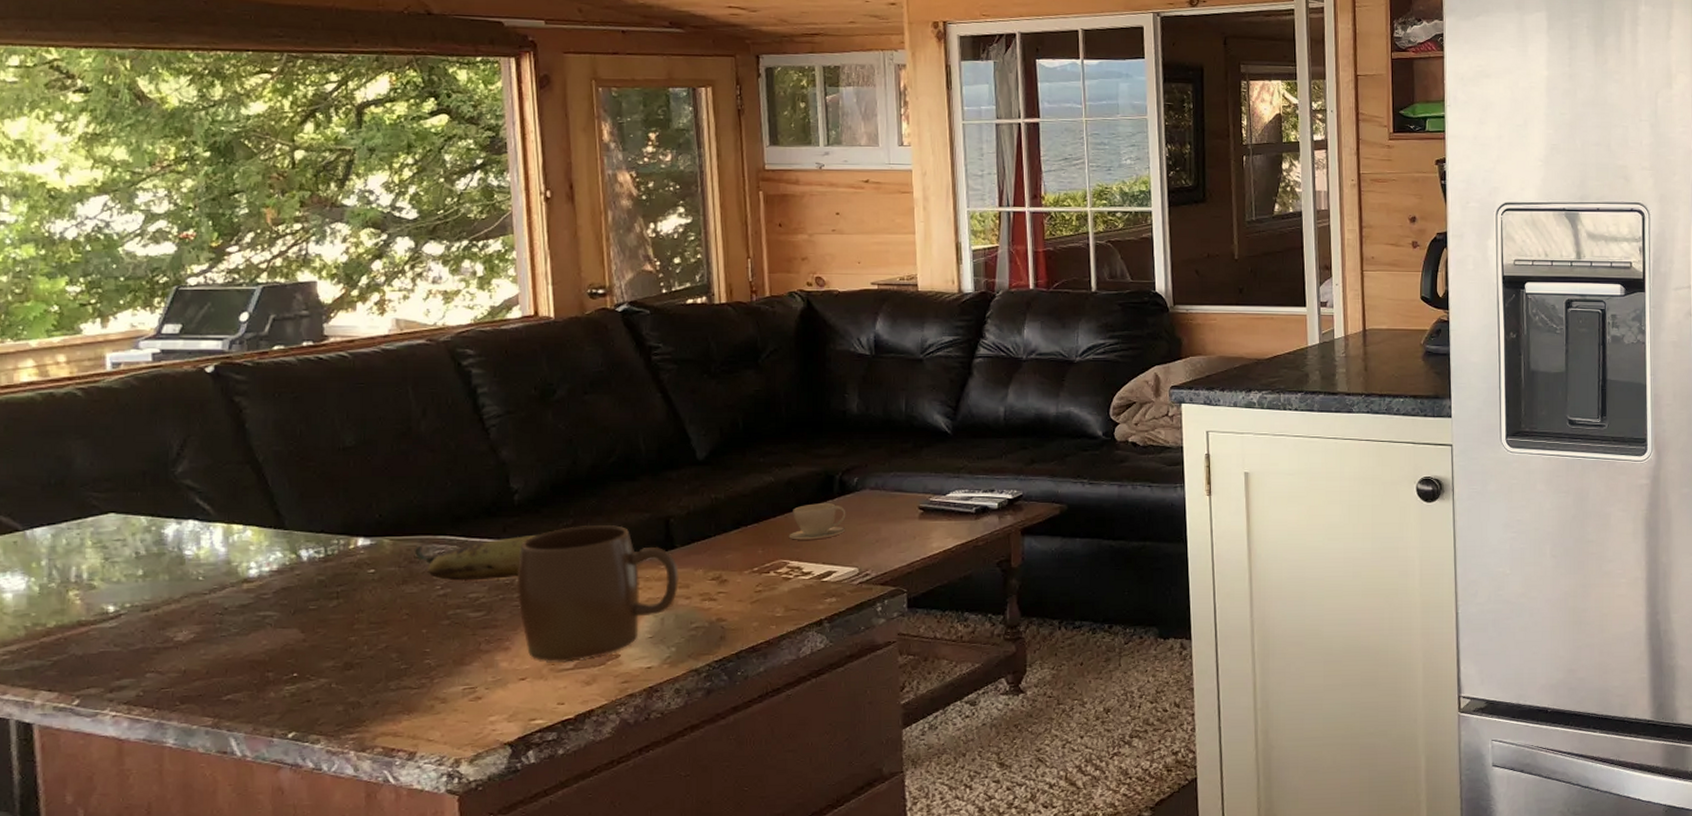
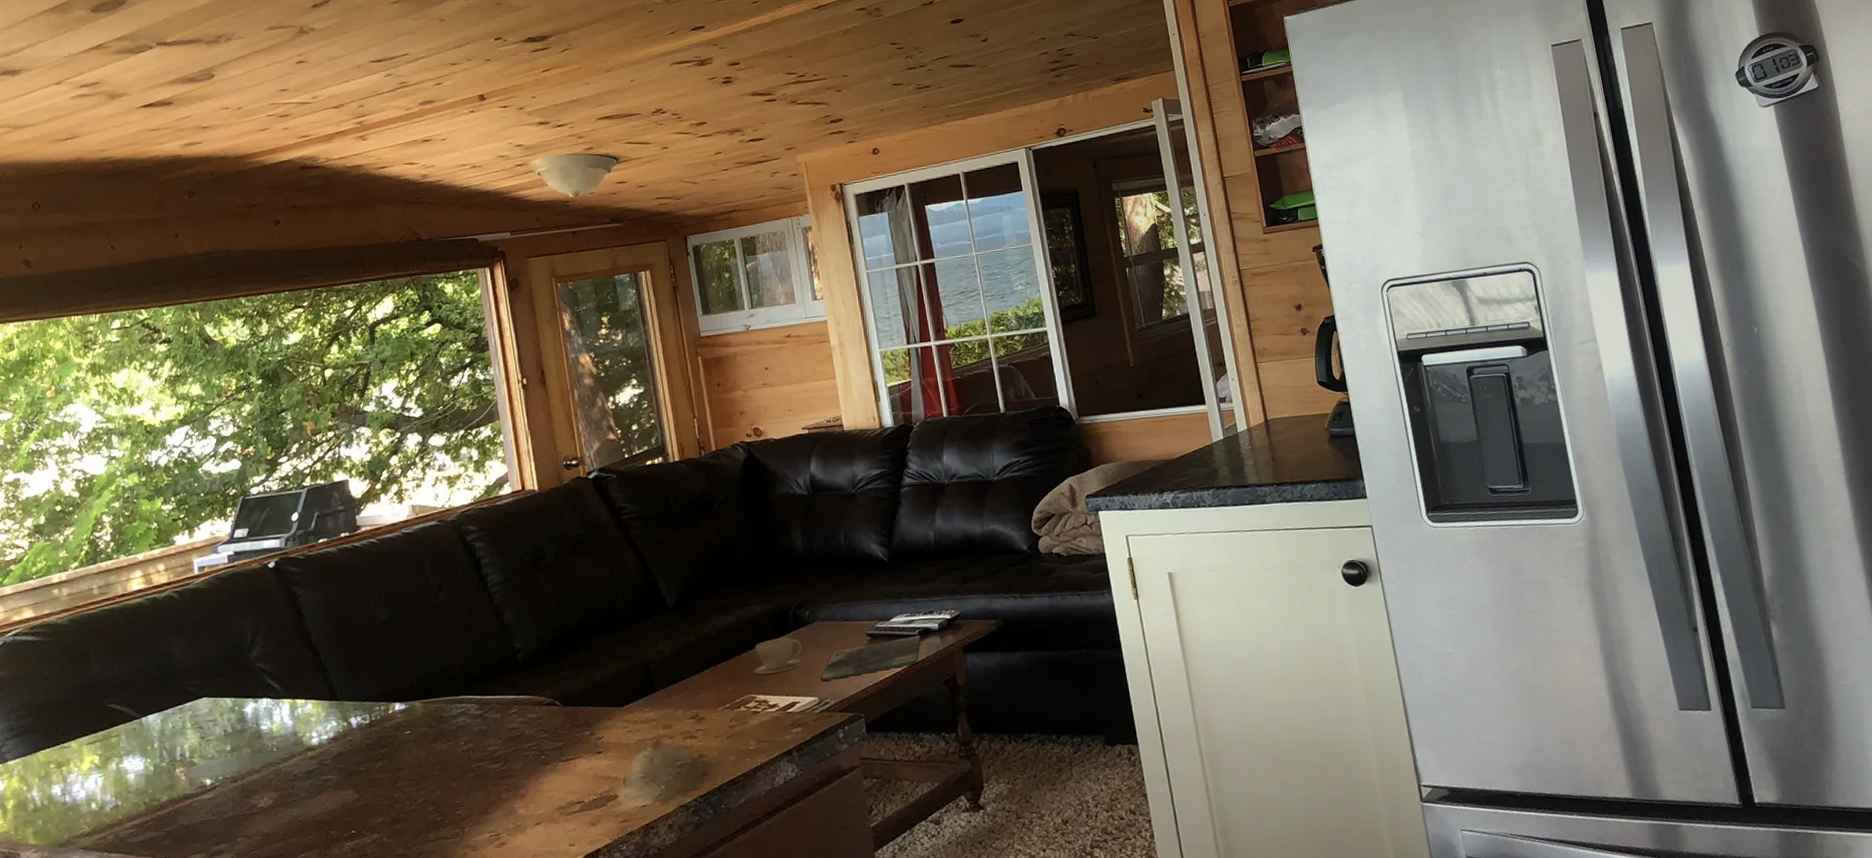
fruit: present [415,534,537,581] -> none [441,688,539,737]
mug: present [518,525,679,662] -> none [526,674,663,806]
magazine: none [863,514,978,553] -> present [820,636,922,682]

